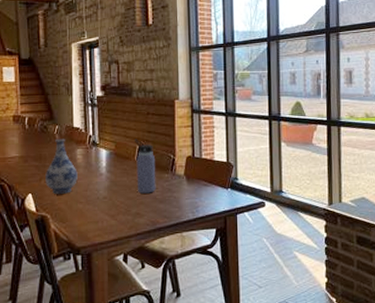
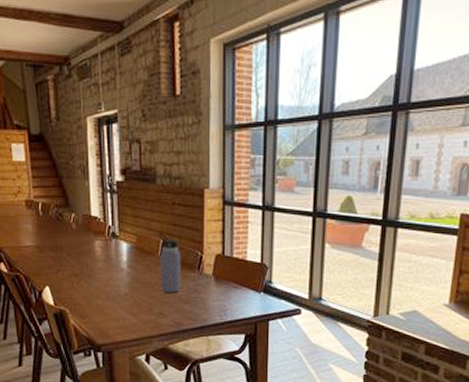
vase: present [45,138,78,194] -> none [62,228,97,288]

